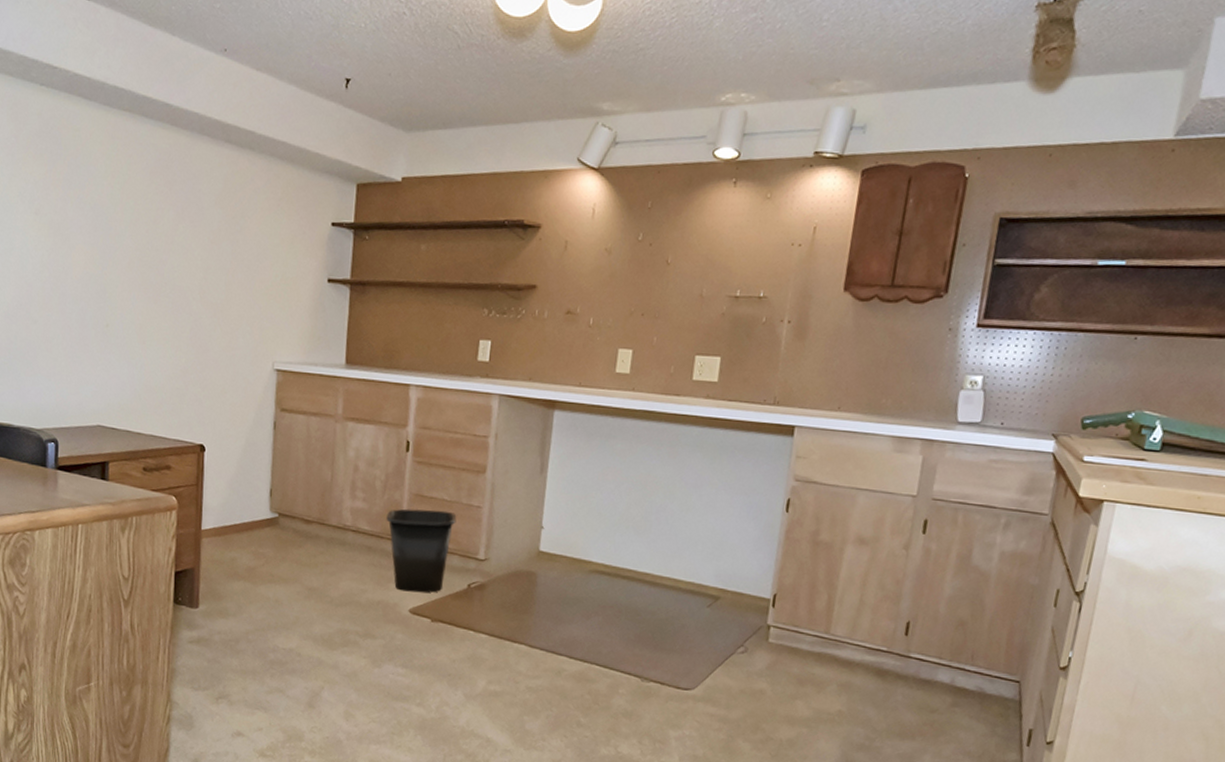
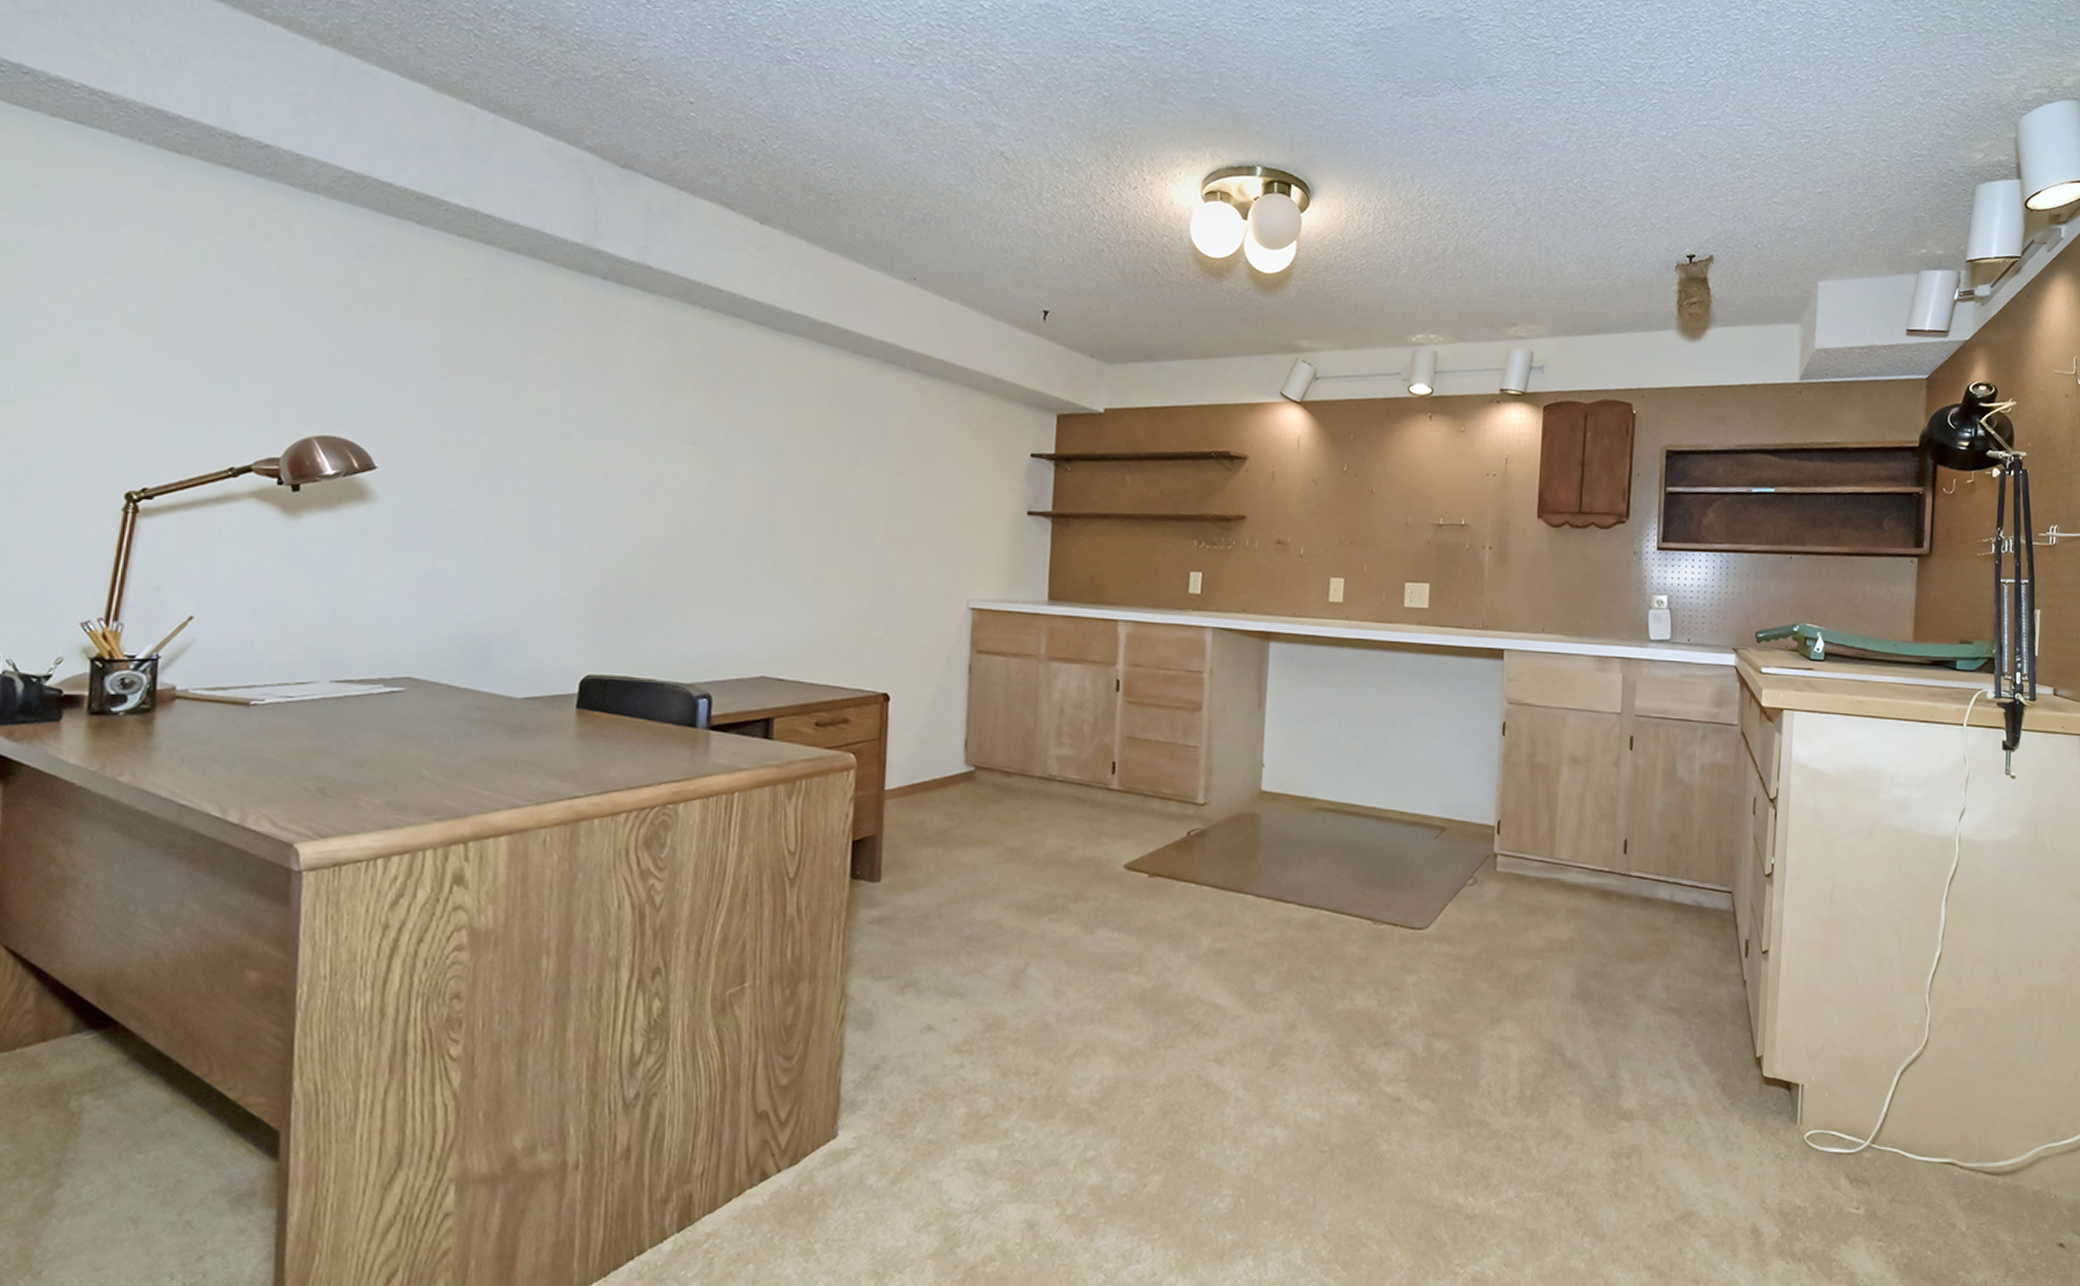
waste bin: present [386,508,457,593] -> none [1096,752,1173,845]

